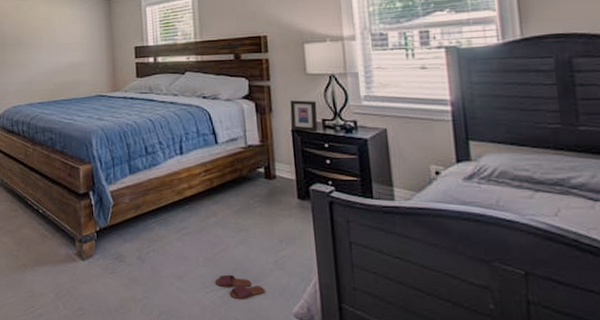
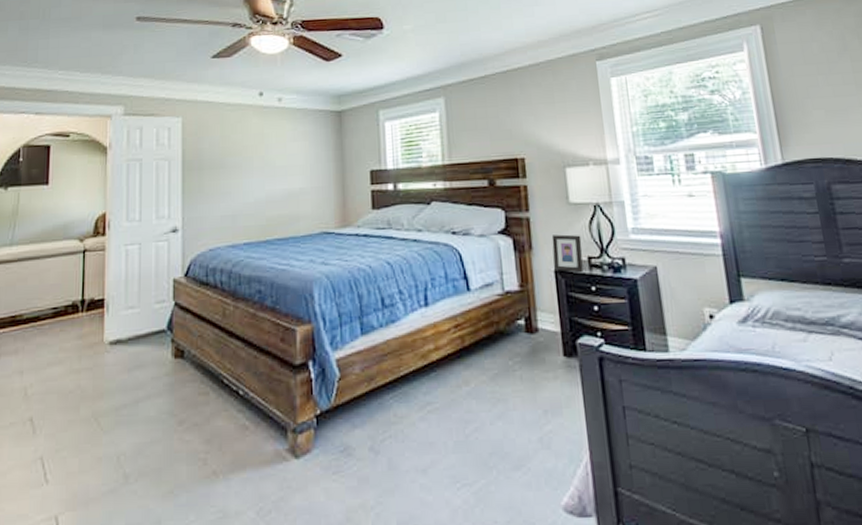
slippers: present [215,274,265,299] -> none [468,461,529,494]

